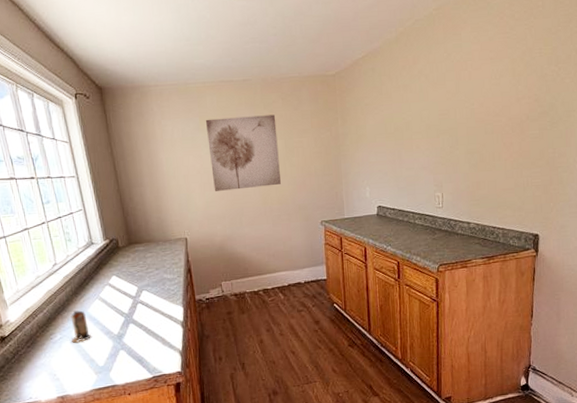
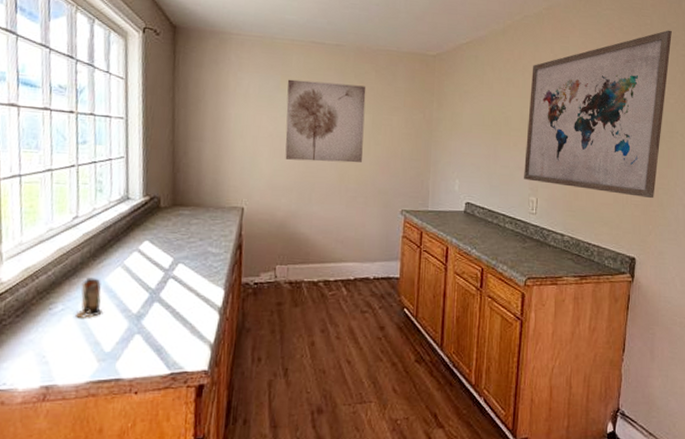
wall art: none [427,8,565,179] -> present [524,30,672,199]

